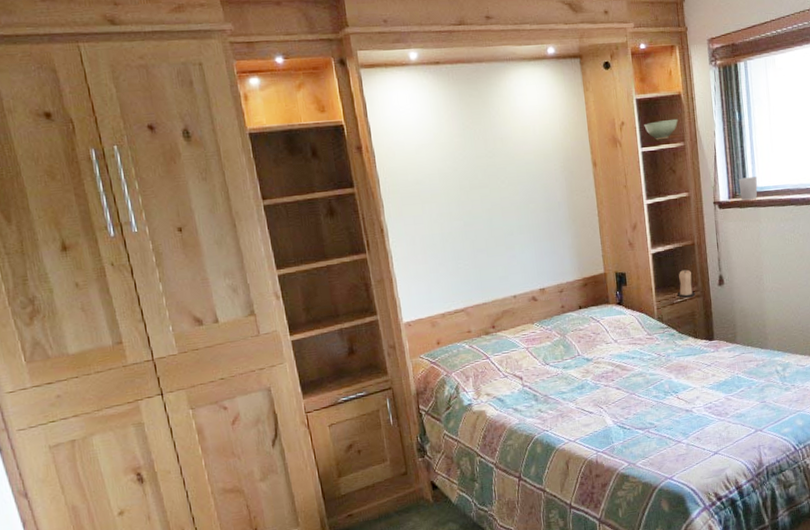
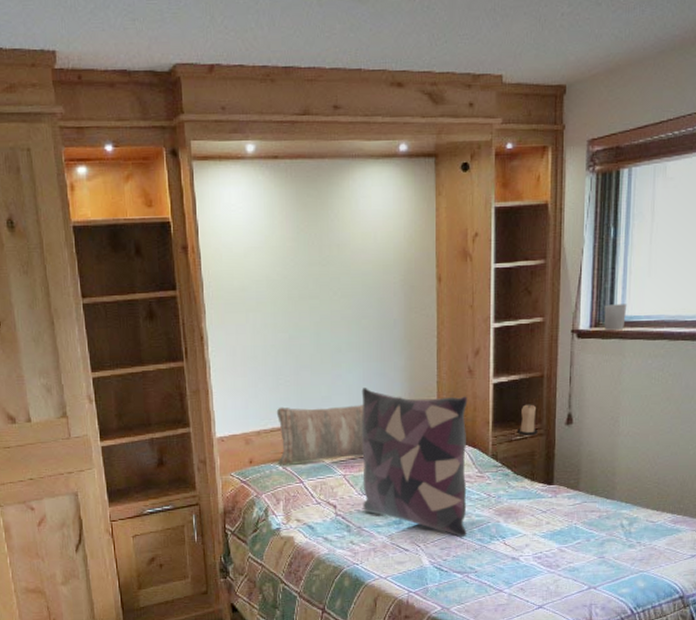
pillow: none [458,271,573,344] -> present [276,396,403,465]
pillow: none [535,265,644,395] -> present [361,388,468,537]
bowl: present [644,118,679,141] -> none [501,232,542,256]

